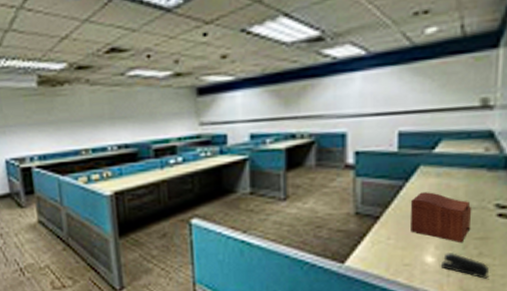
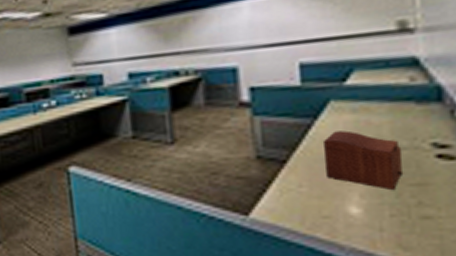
stapler: present [440,253,490,279] -> none [369,202,435,234]

